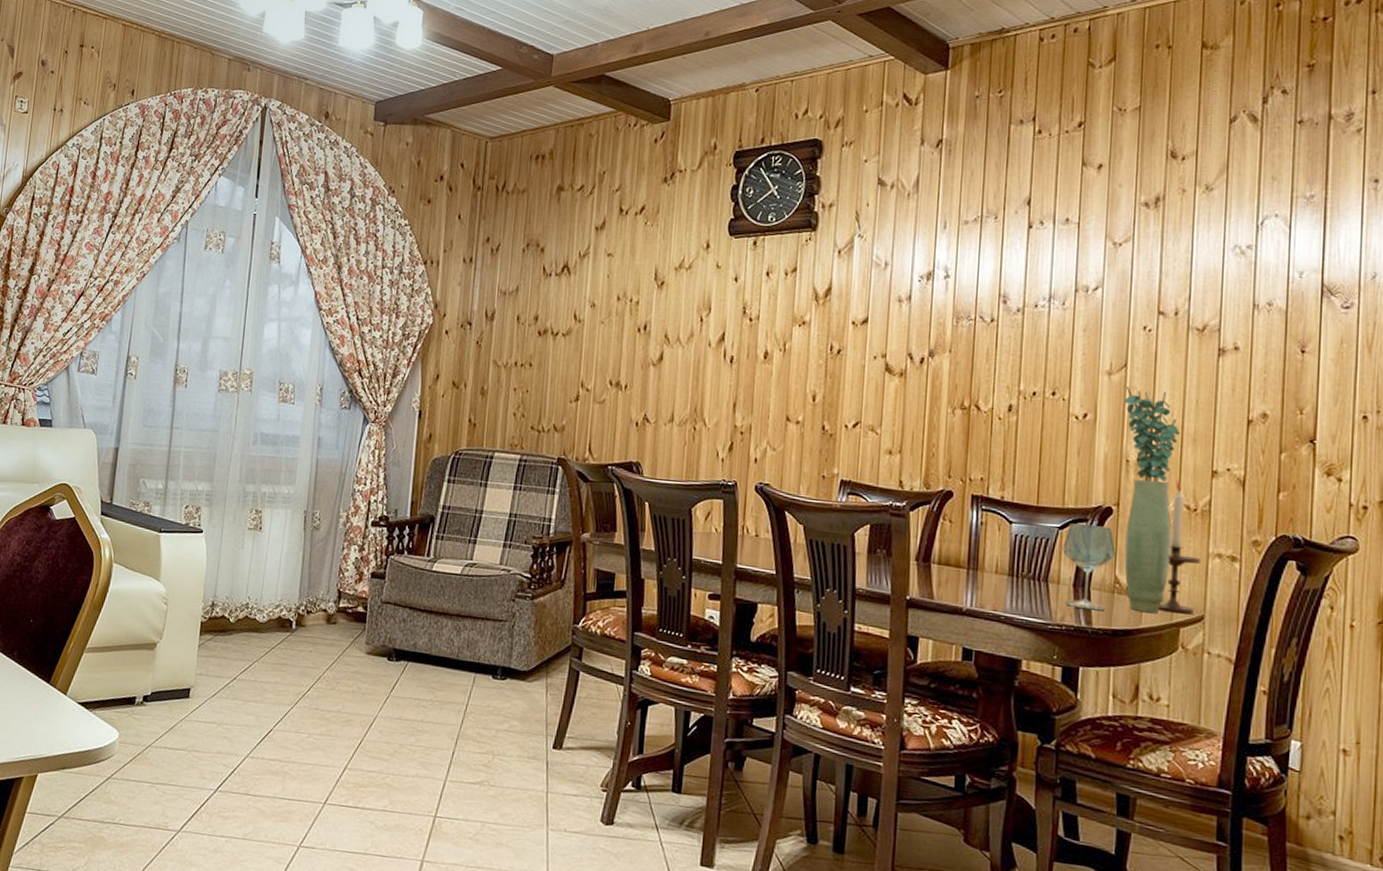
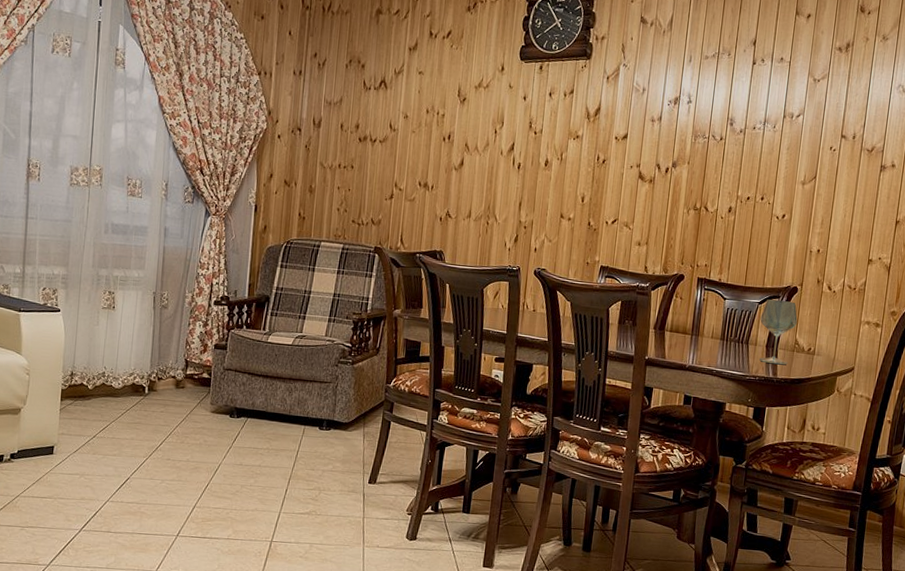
vase: present [1123,385,1180,614] -> none [802,193,849,366]
candlestick: present [1159,479,1201,615] -> none [824,266,855,367]

